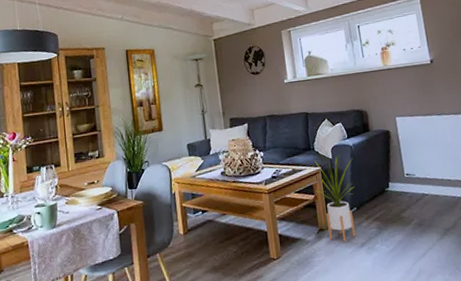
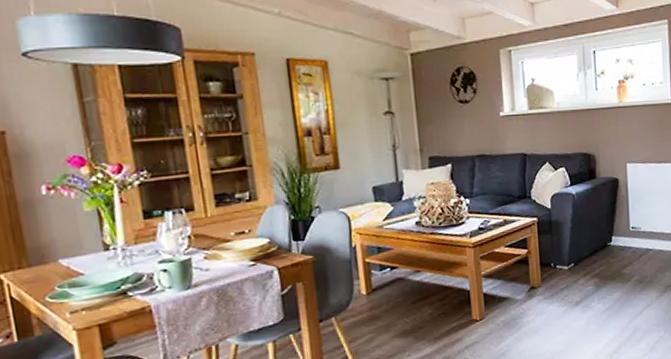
house plant: present [311,151,355,242] -> none [526,200,574,301]

